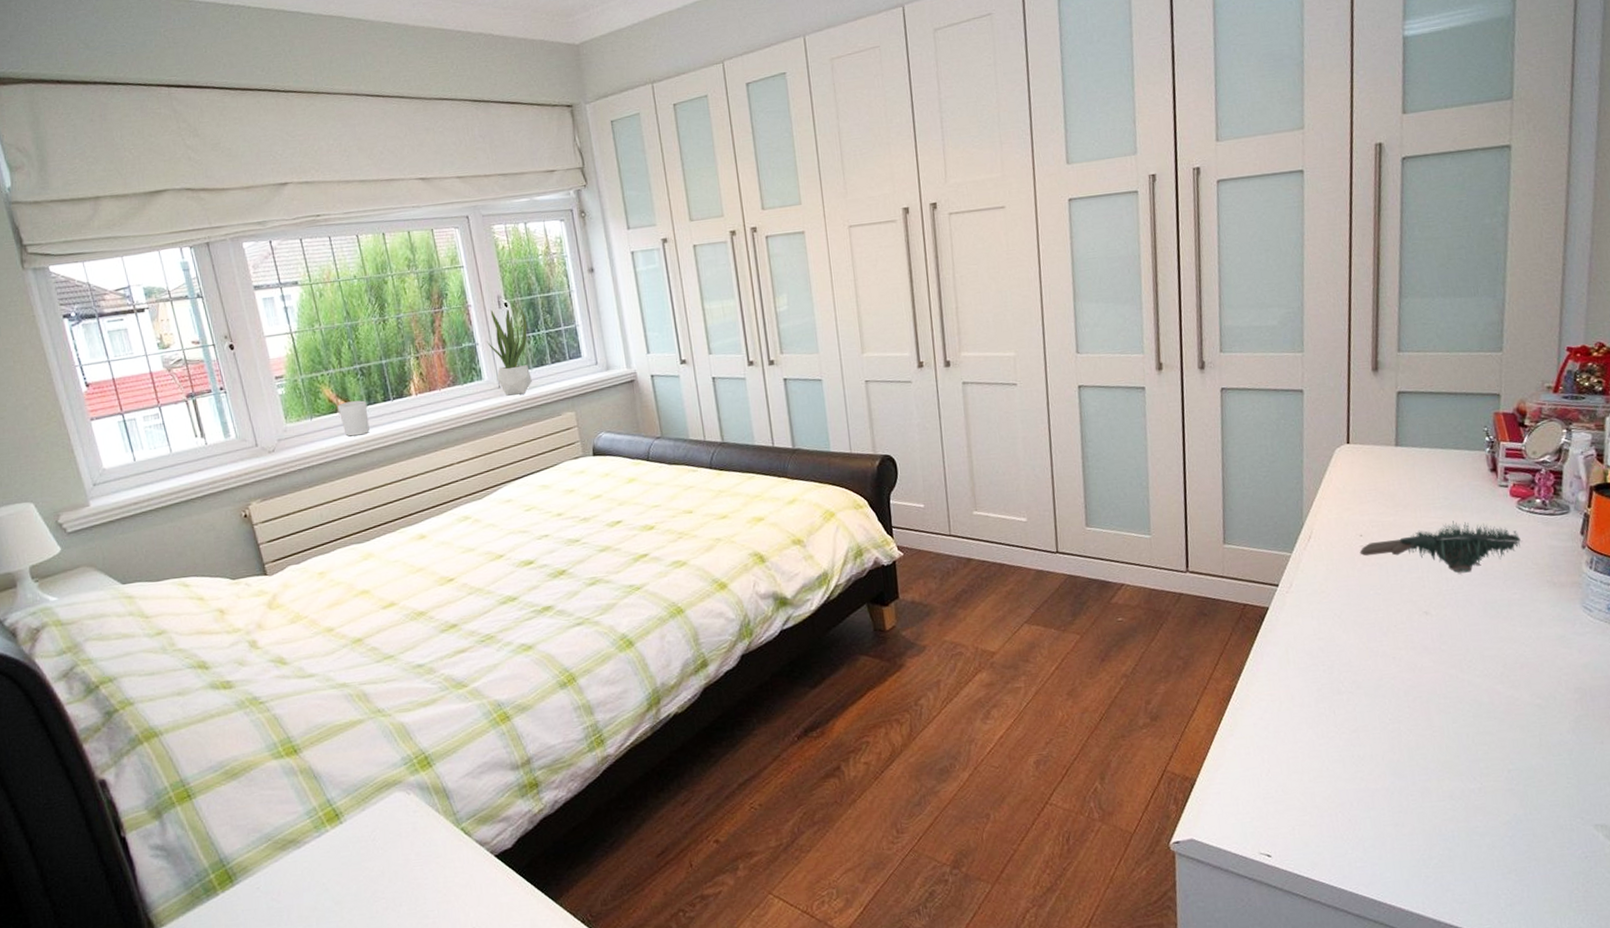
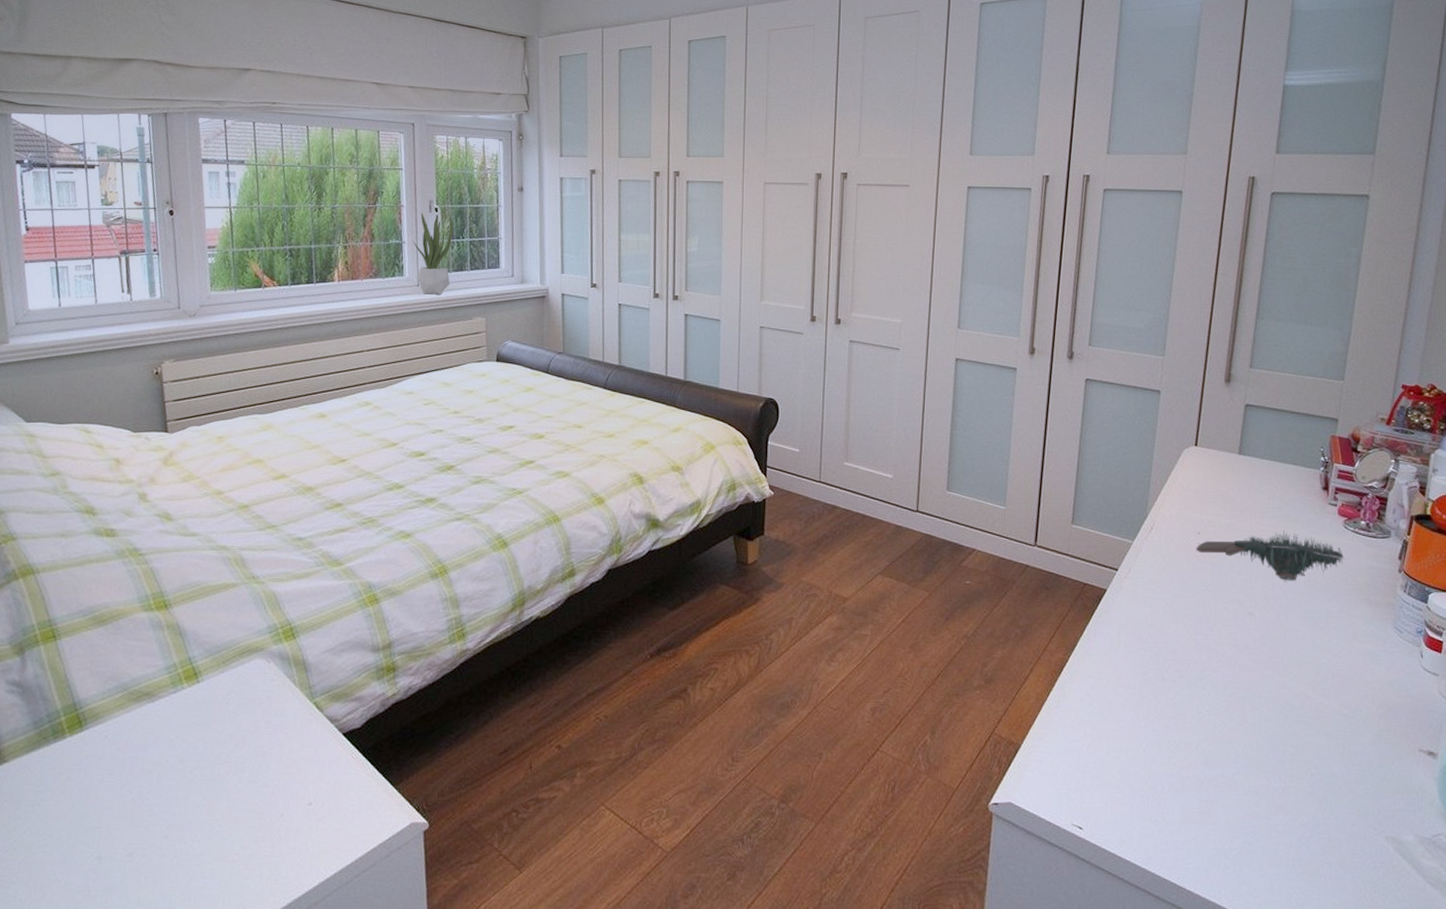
candle holder: present [338,400,370,437] -> none [262,279,290,312]

